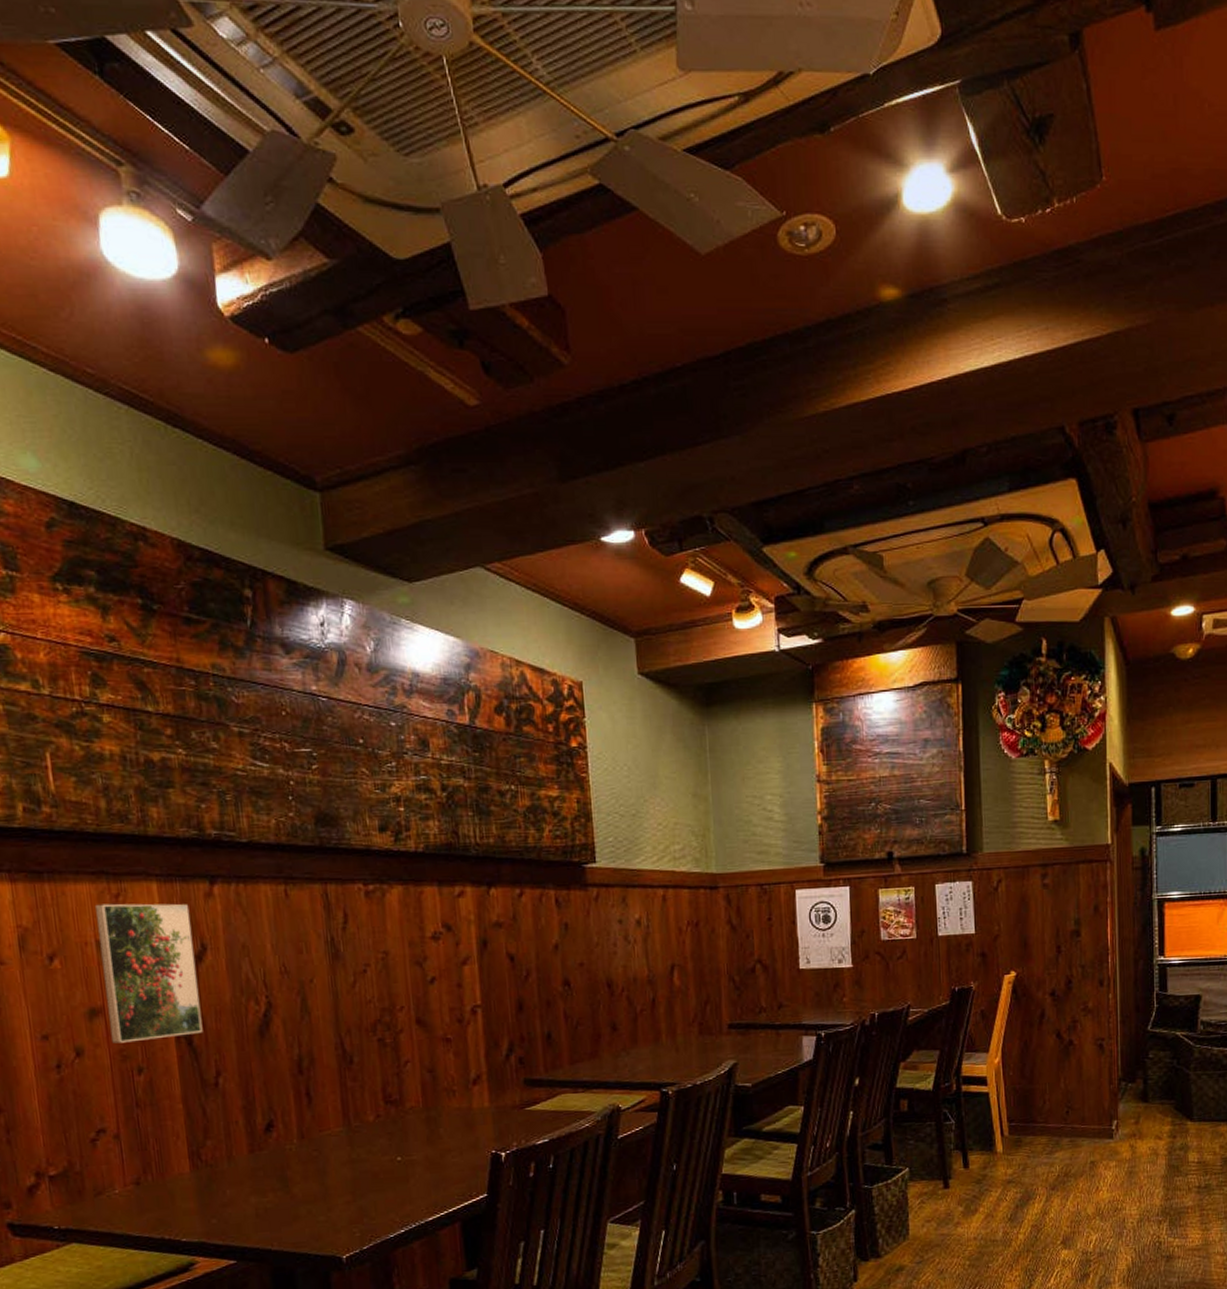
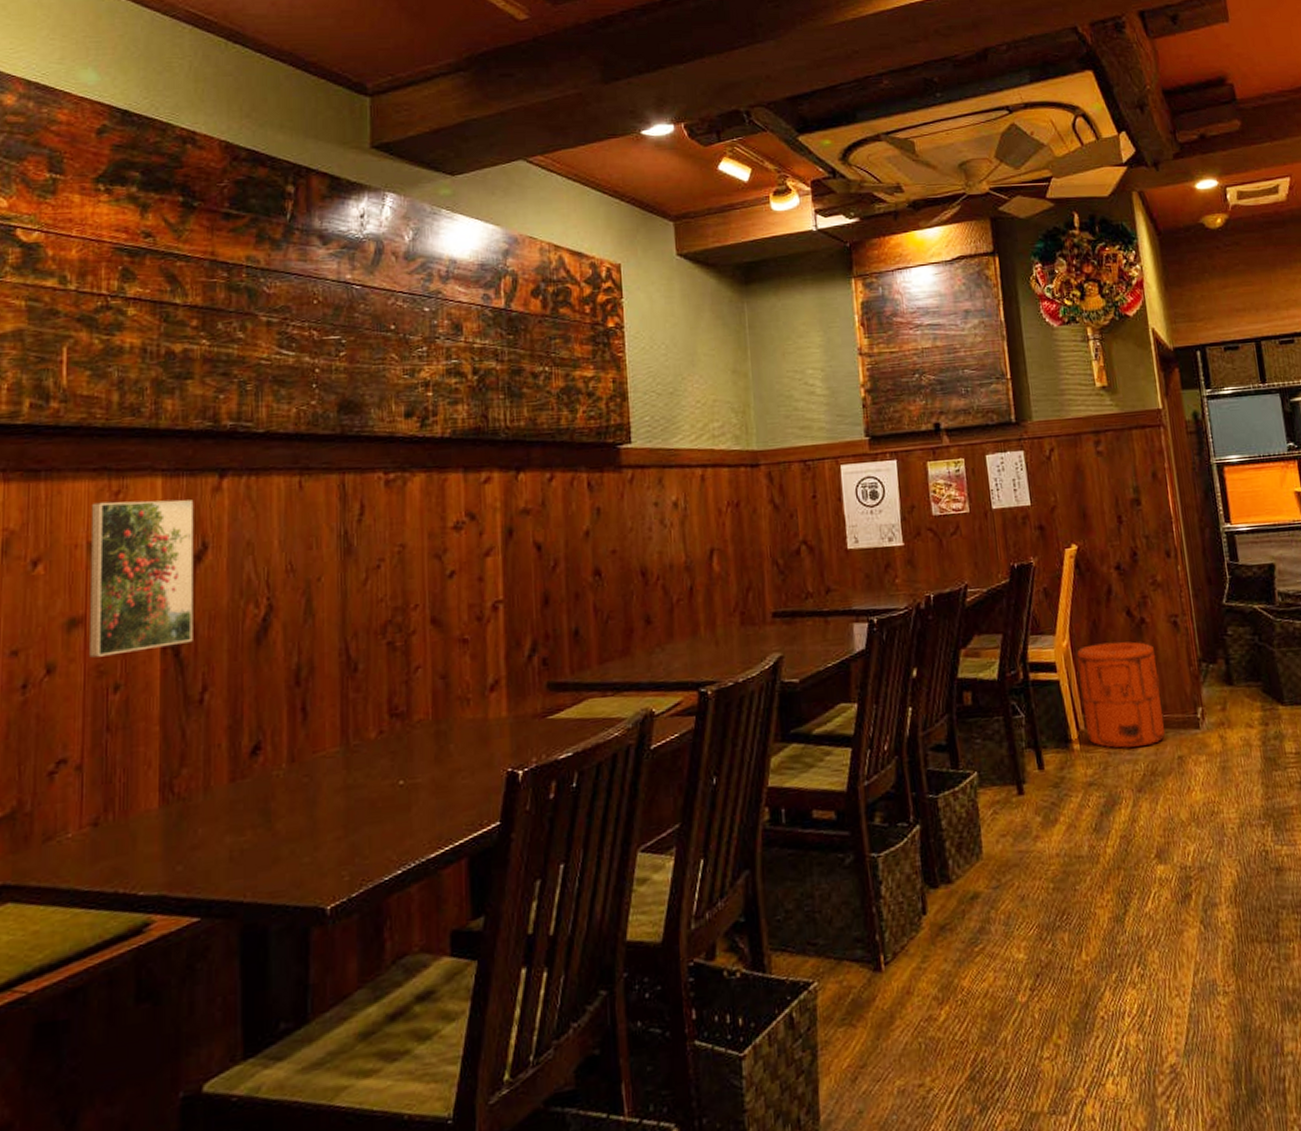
trash can: none [1006,1060,1081,1153] -> present [1077,641,1165,749]

